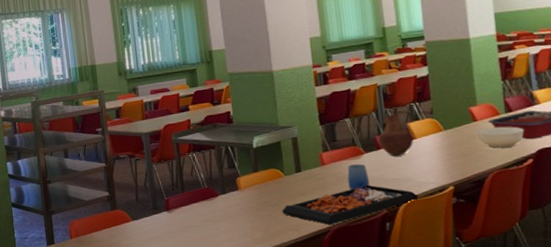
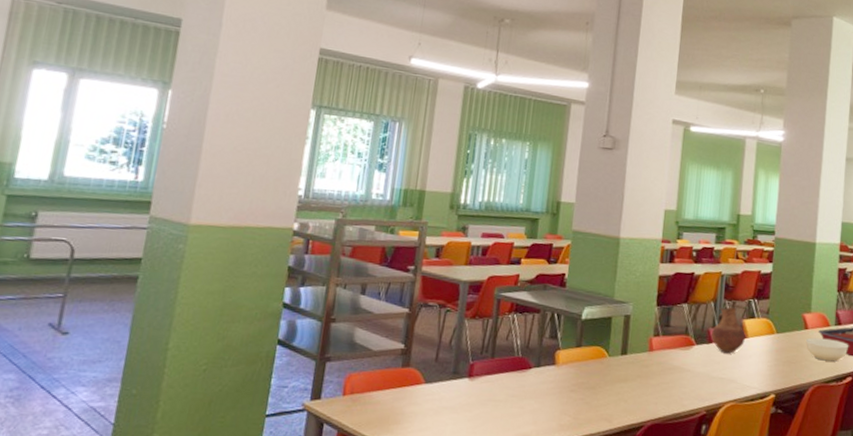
food tray: present [282,184,419,226] -> none [597,379,739,420]
cup: present [347,164,370,190] -> none [672,355,695,385]

